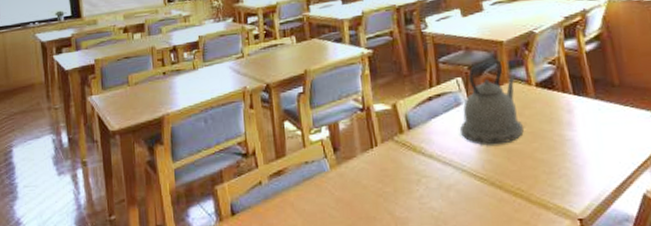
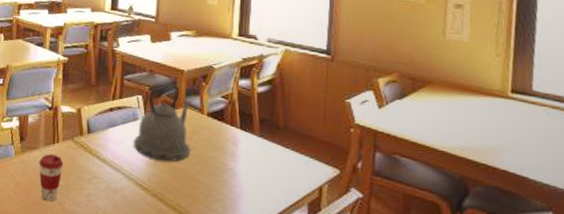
coffee cup: none [359,160,387,213] -> present [39,154,64,202]

